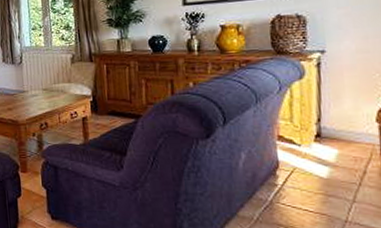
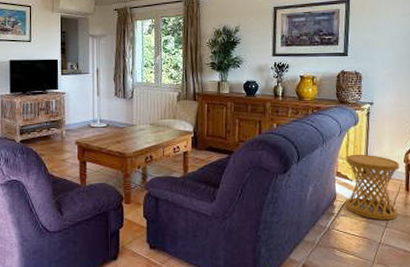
side table: none [291,113,371,193] -> present [345,154,399,220]

